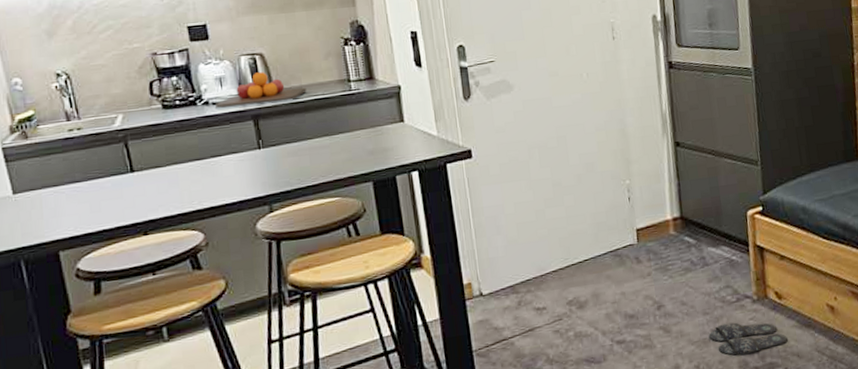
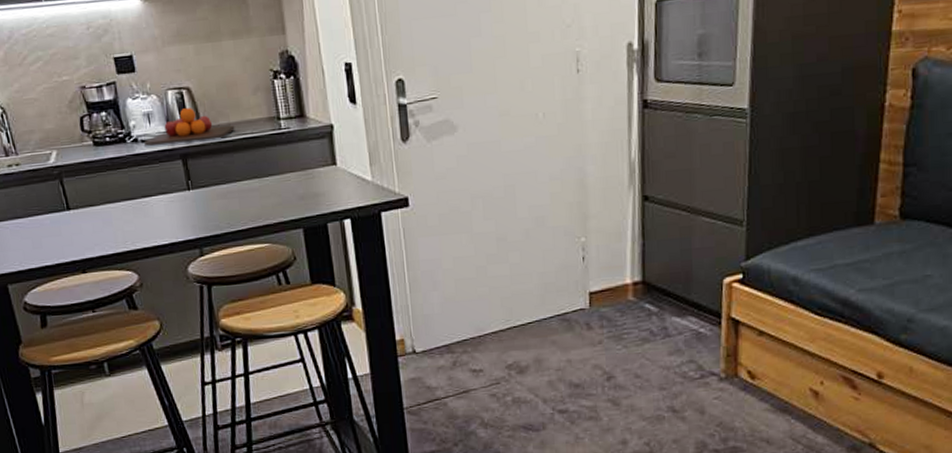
slippers: present [708,322,788,356] -> none [663,400,757,437]

